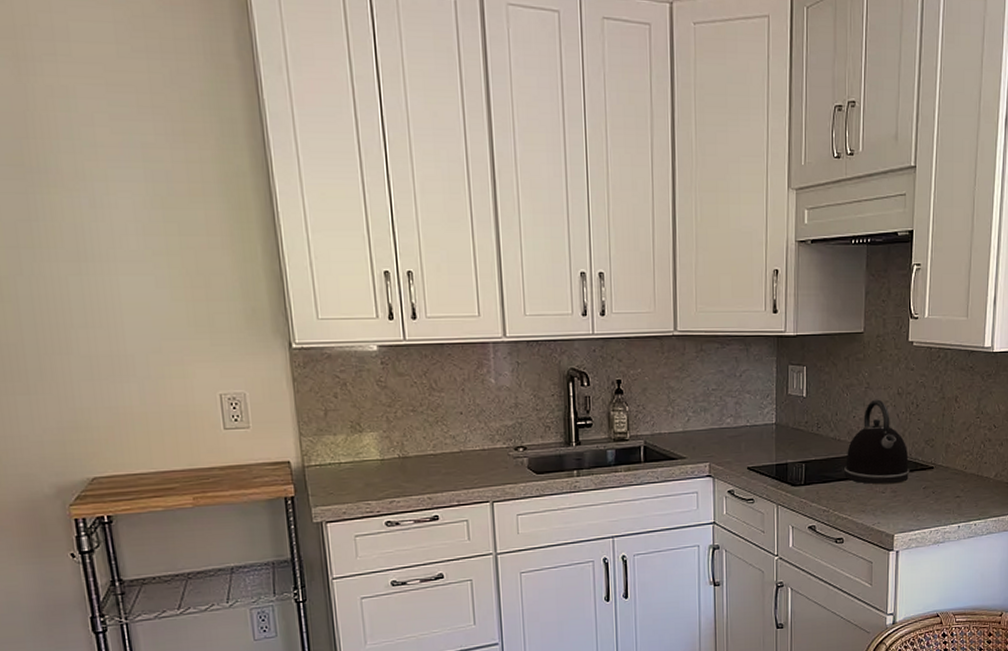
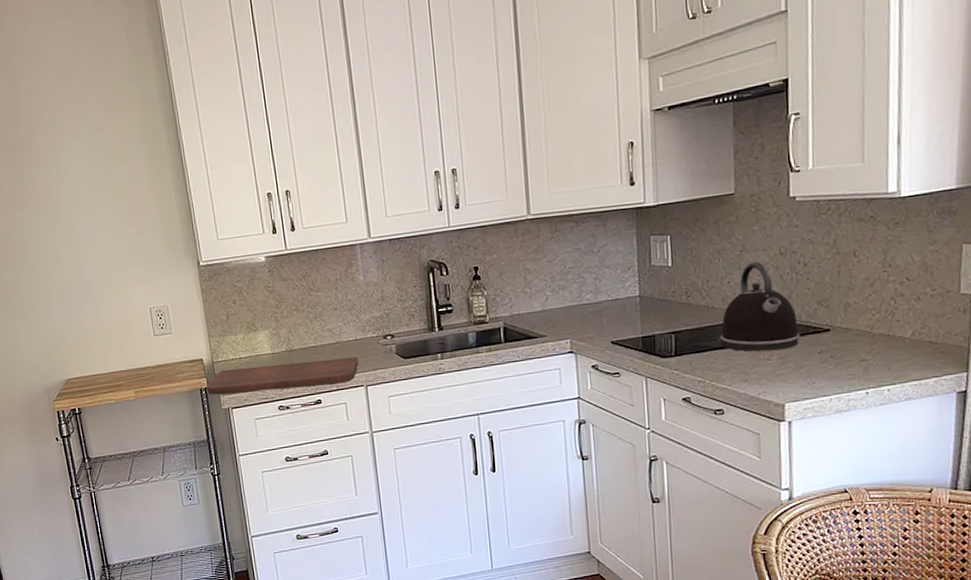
cutting board: none [293,468,485,506] -> present [206,356,359,395]

